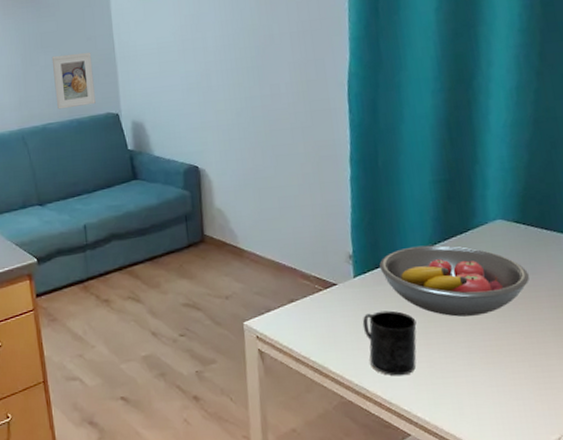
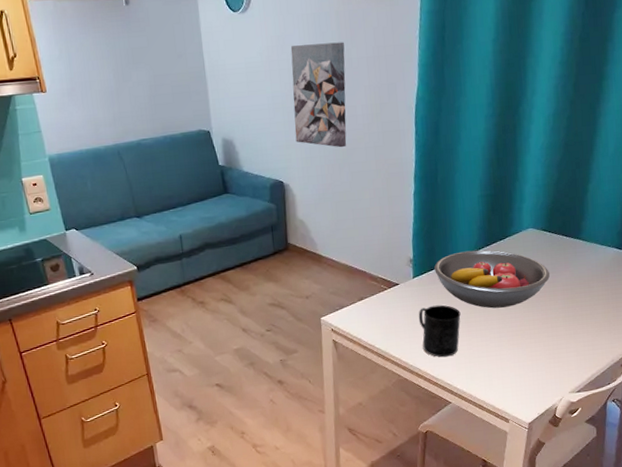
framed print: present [51,52,96,110] -> none [143,69,188,126]
wall art: none [205,18,270,129] -> present [290,42,347,148]

